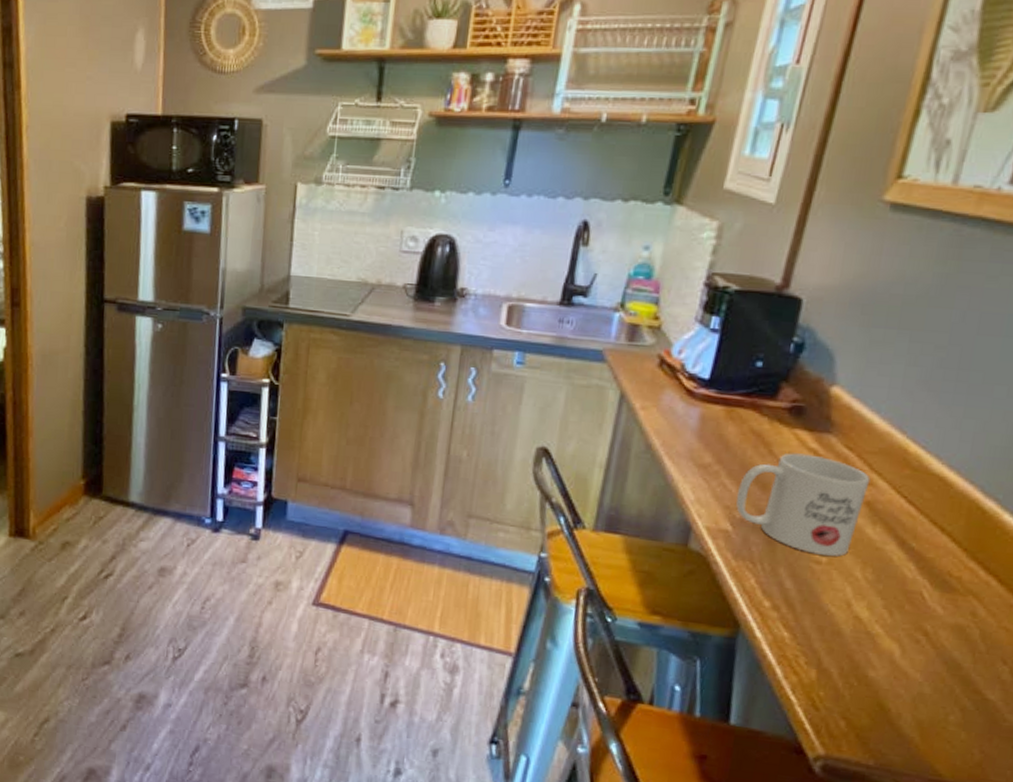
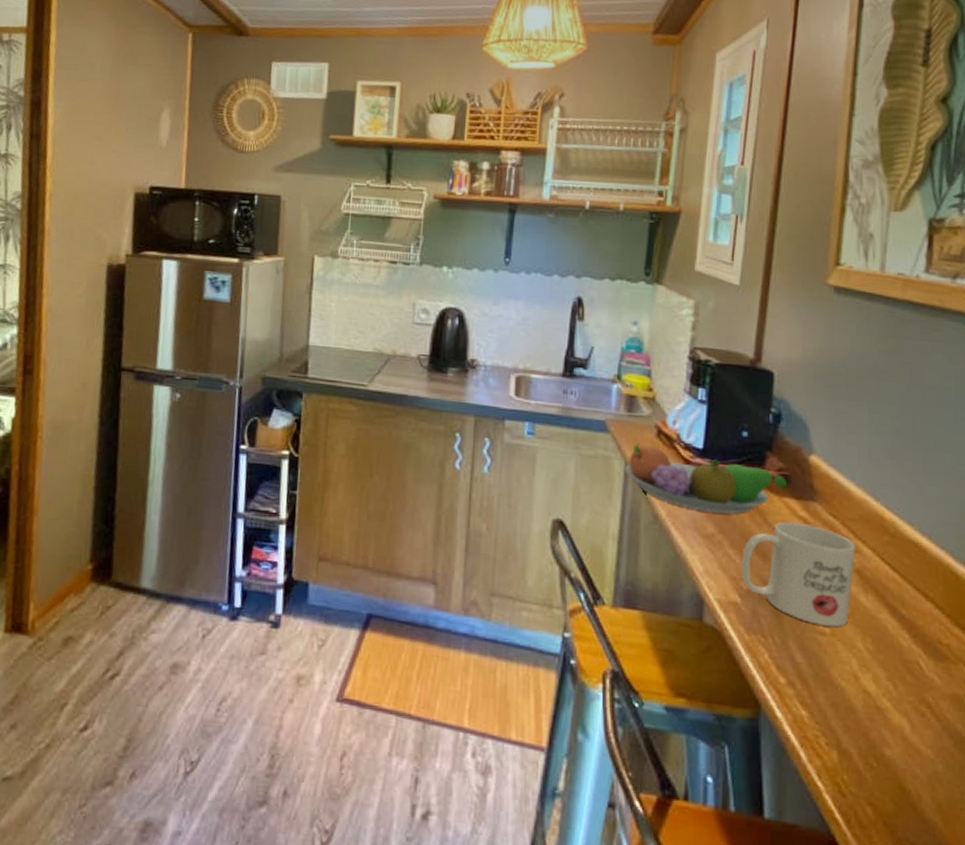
fruit bowl: none [619,373,802,445] -> present [625,443,788,514]

